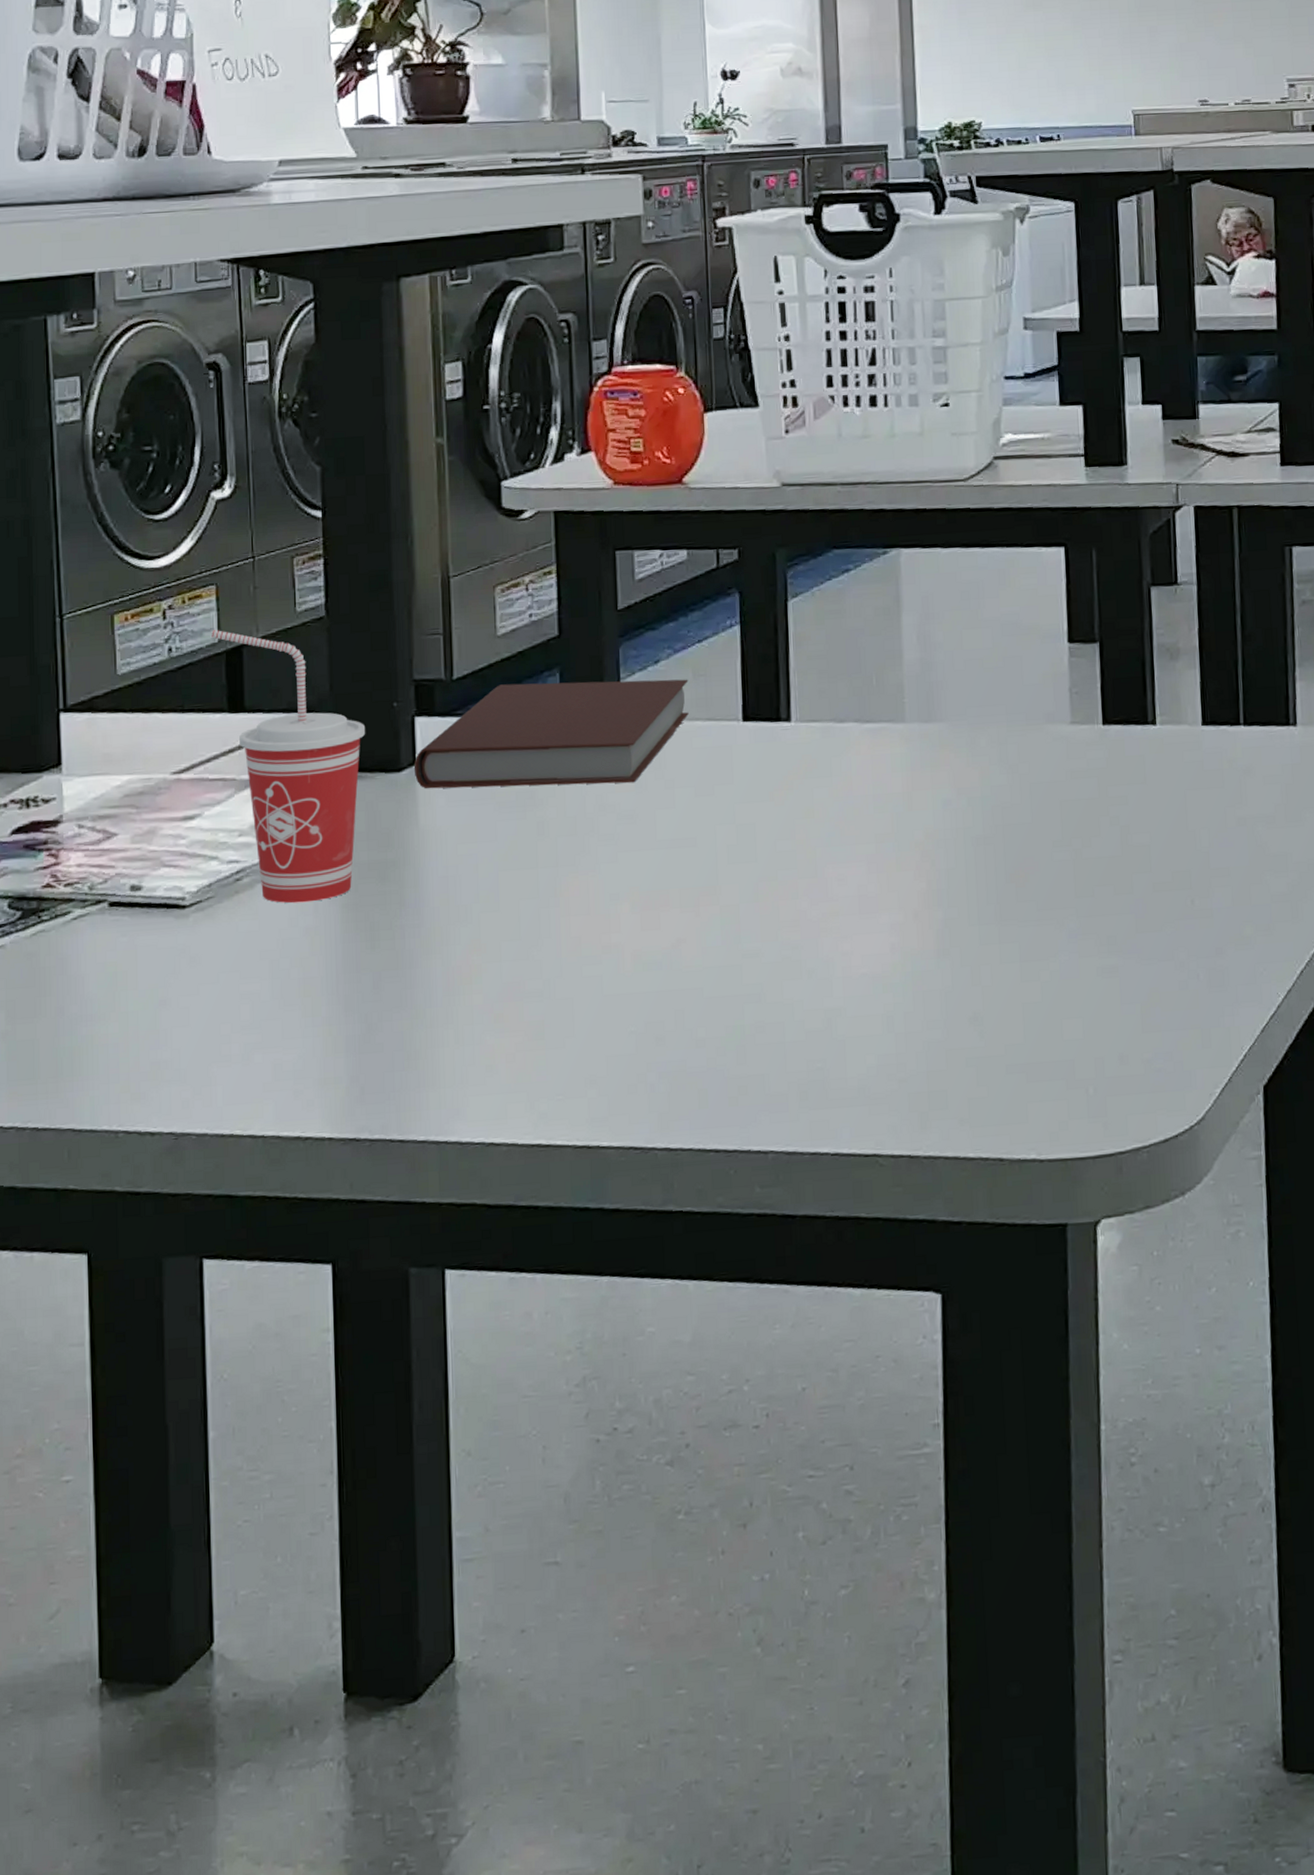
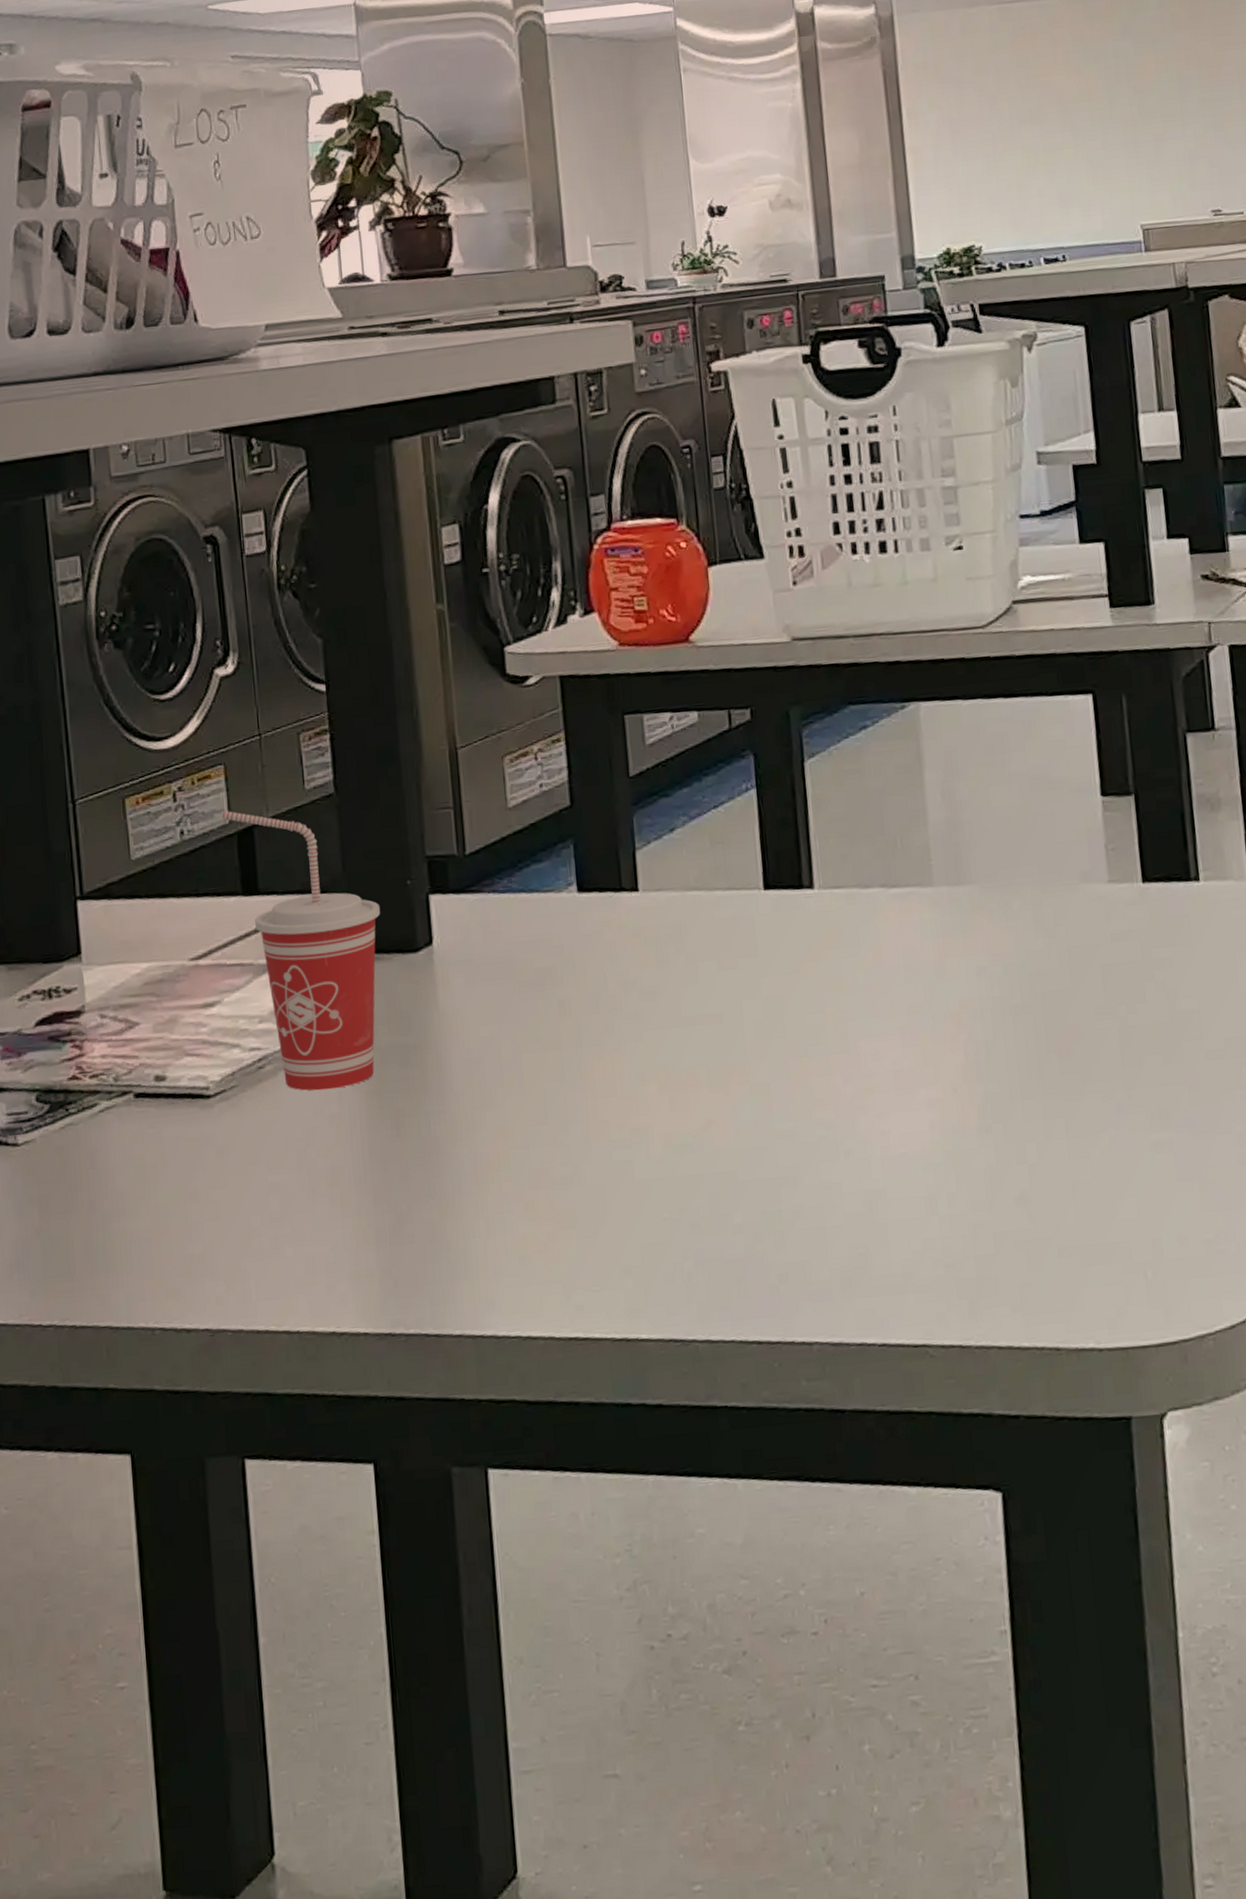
book: present [414,679,689,789] -> none [431,847,708,969]

